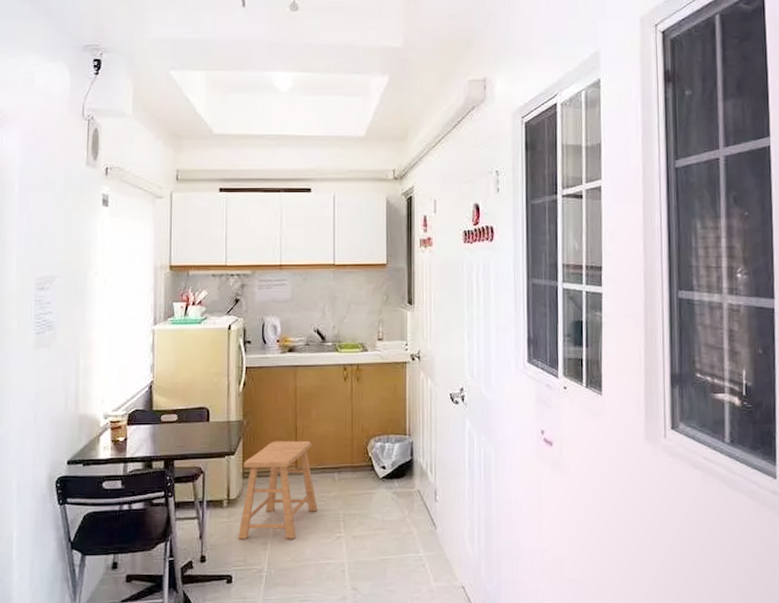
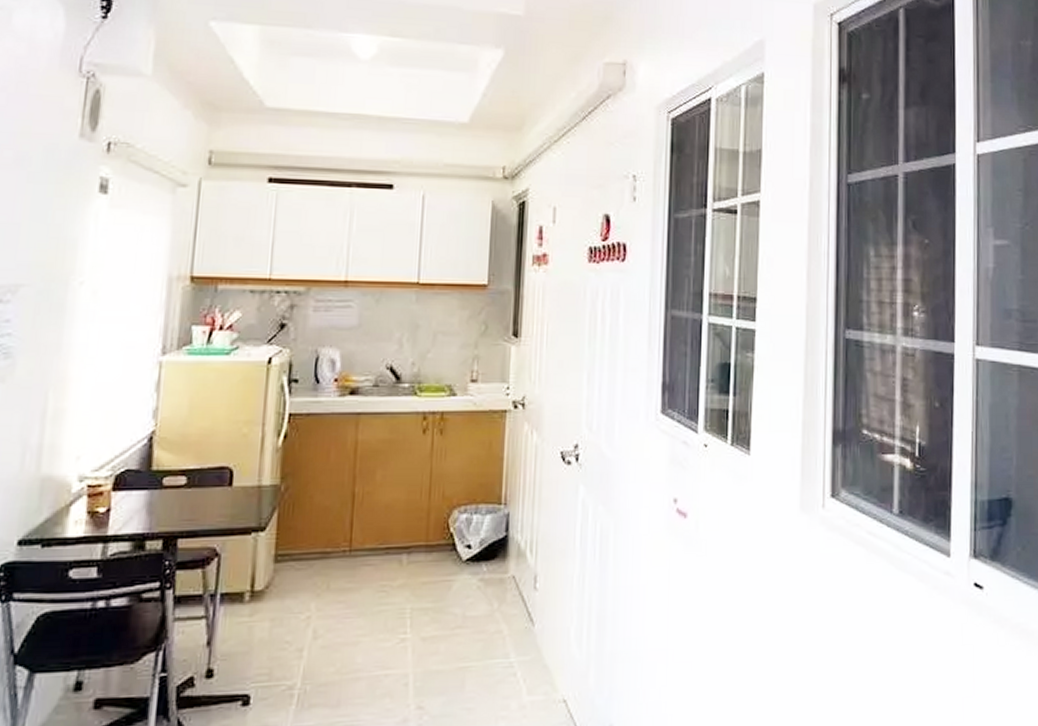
stool: present [238,440,318,539] -> none [262,511,377,645]

